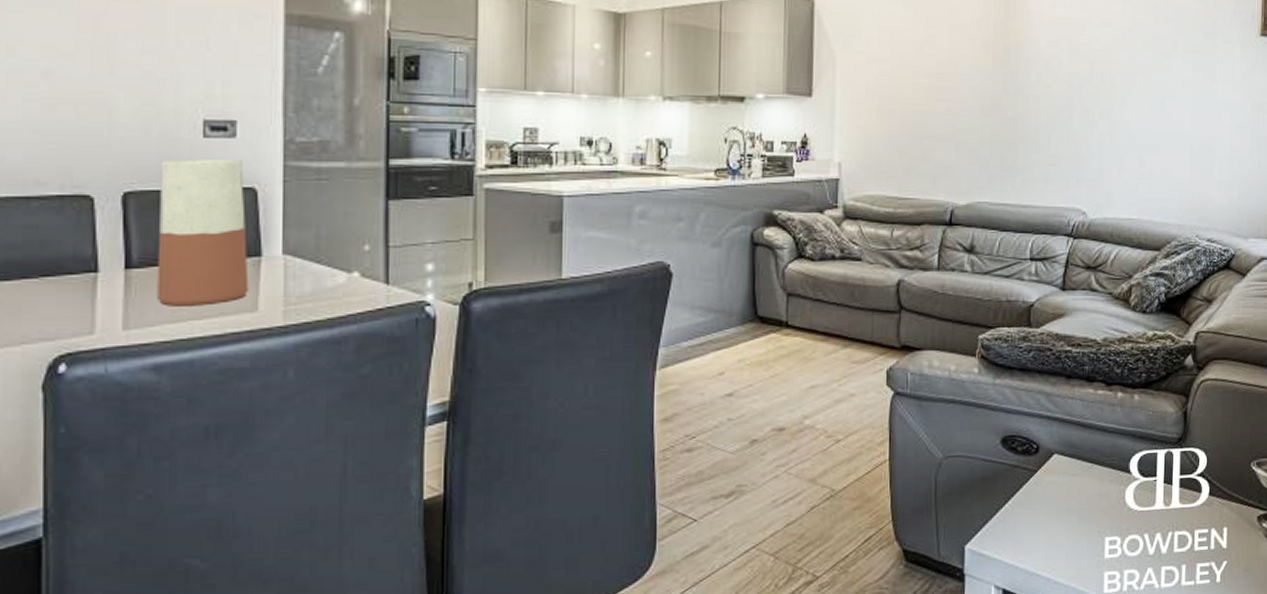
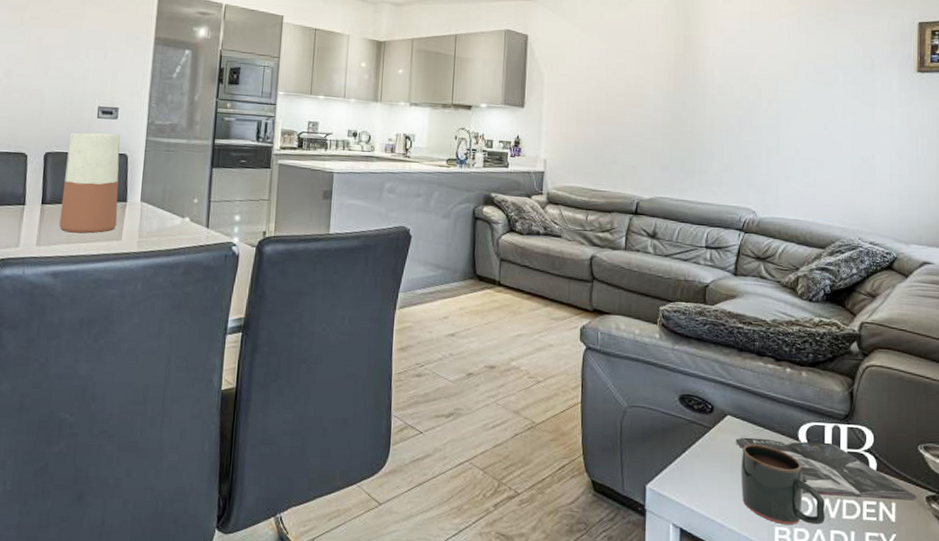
magazine: none [1062,471,1248,531] -> present [735,437,917,501]
mug: none [1068,482,1157,568] -> present [740,444,826,525]

